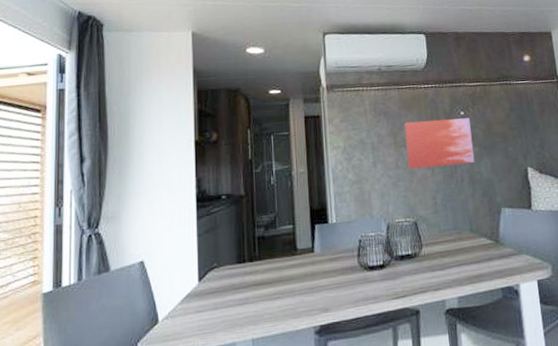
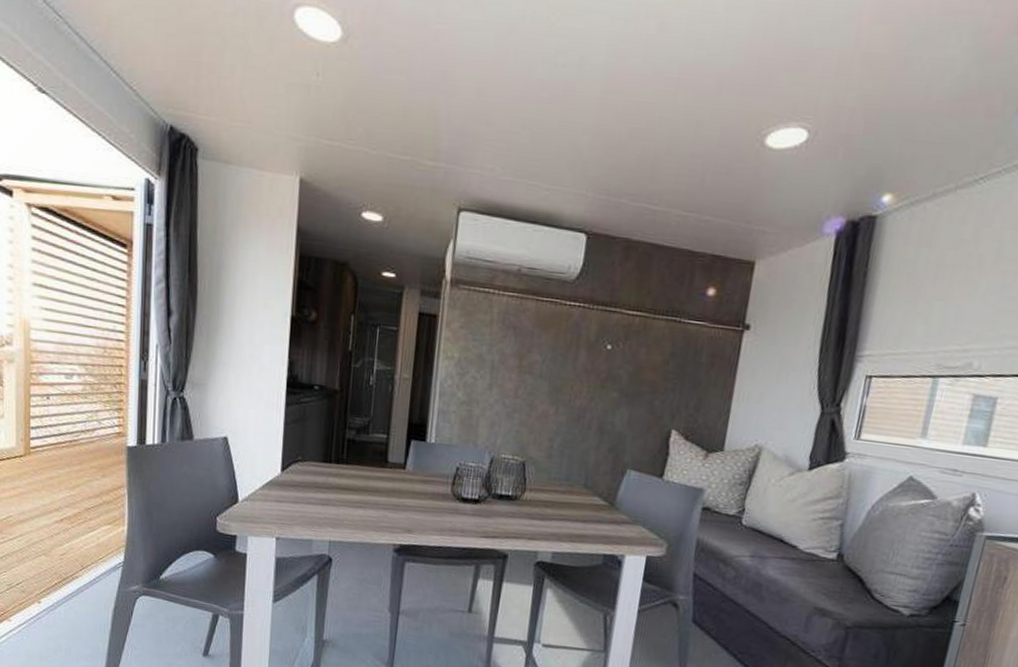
wall art: present [403,118,475,169] -> none [528,344,617,411]

